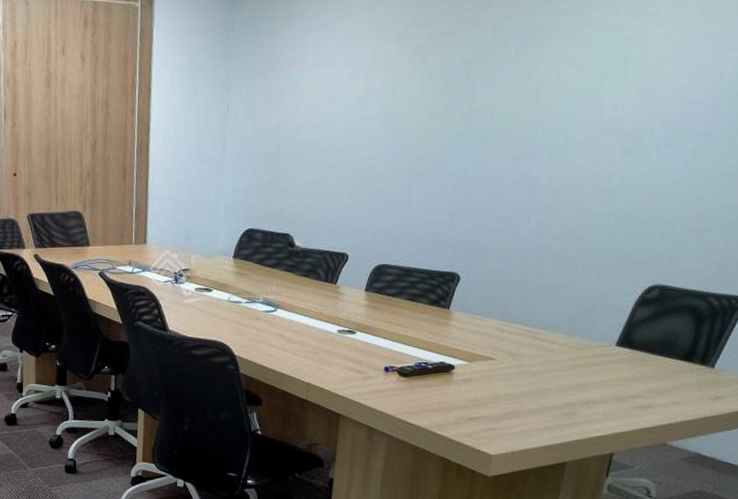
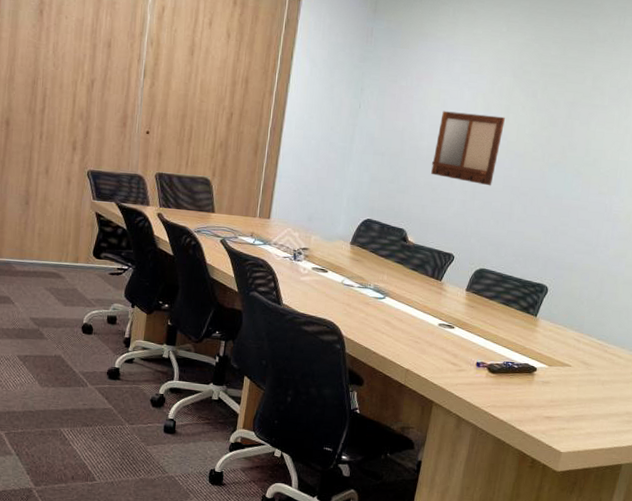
writing board: none [313,92,392,172] -> present [431,111,505,186]

